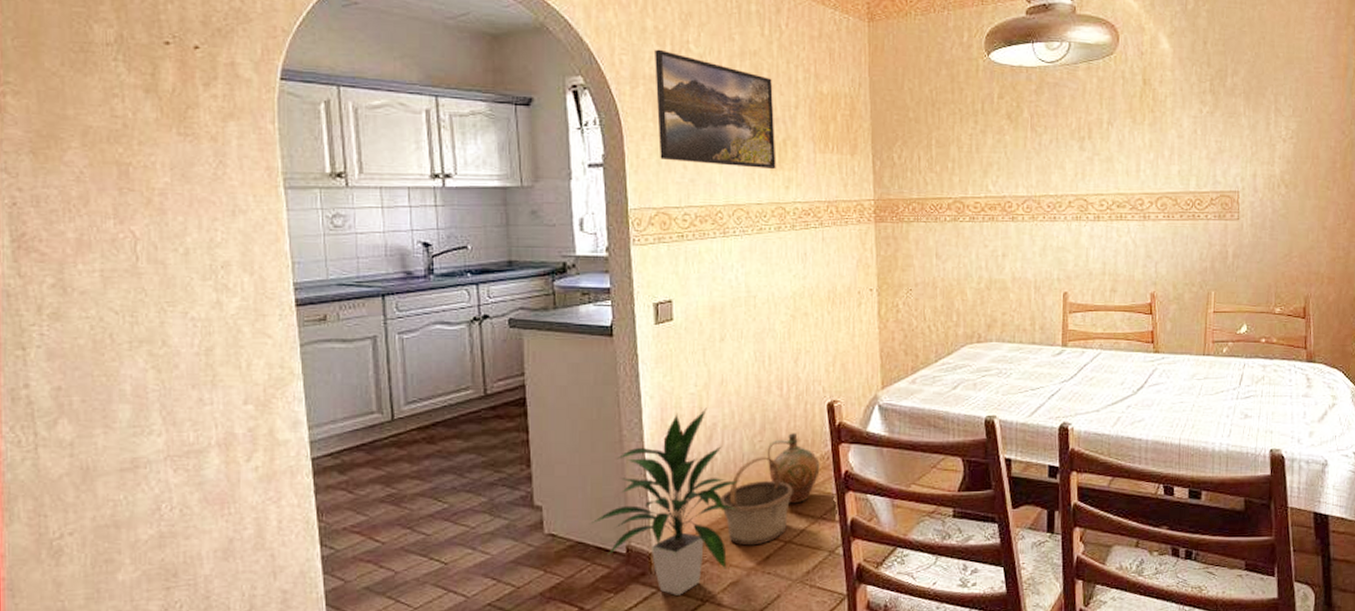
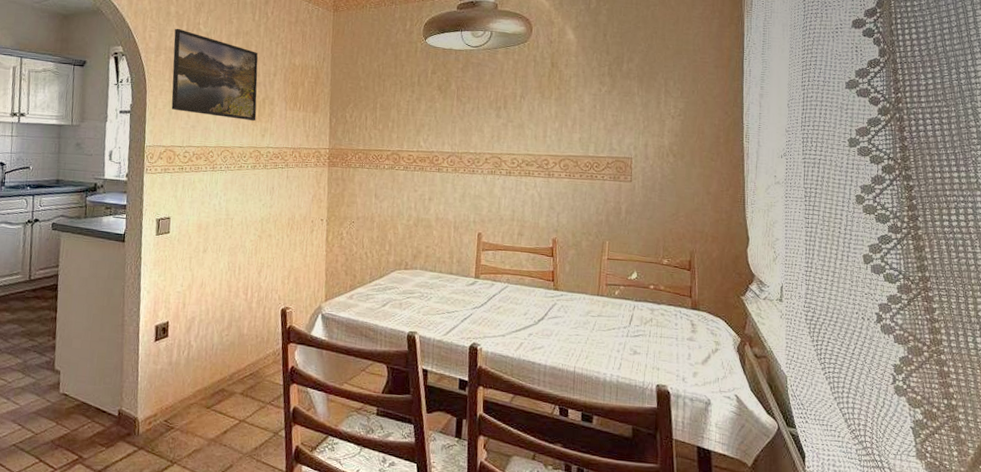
indoor plant: present [592,407,741,595] -> none [95,304,209,455]
basket: present [720,457,793,546] -> none [192,348,249,421]
ceramic jug: present [767,433,820,504] -> none [231,331,272,390]

